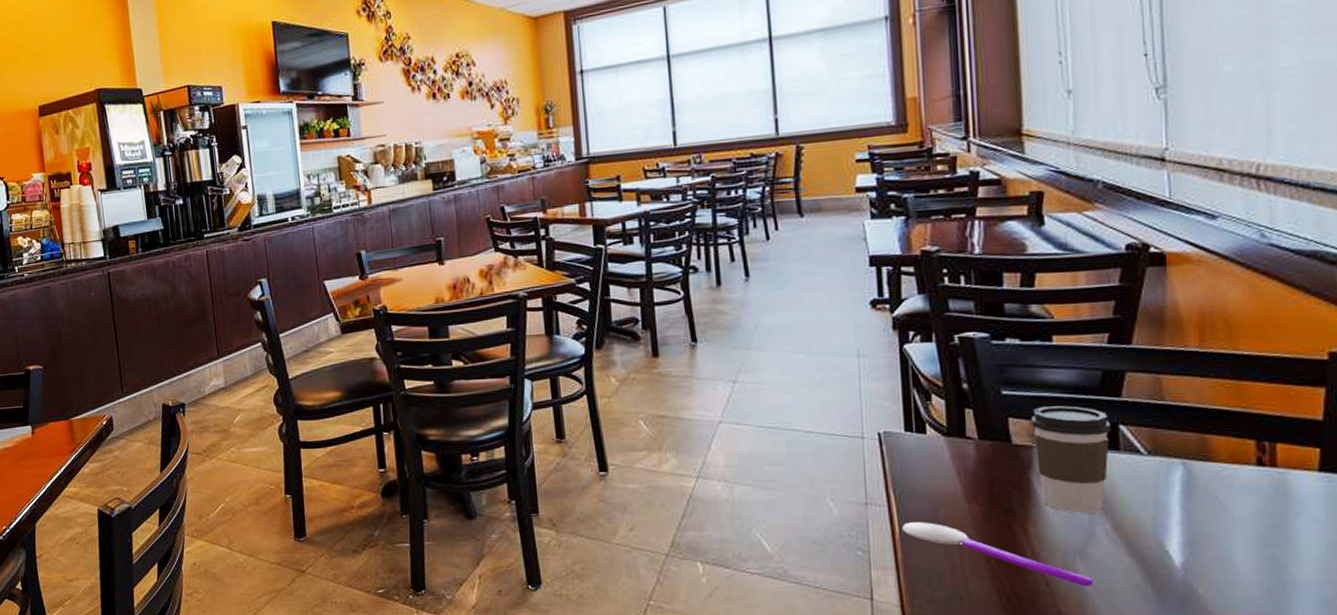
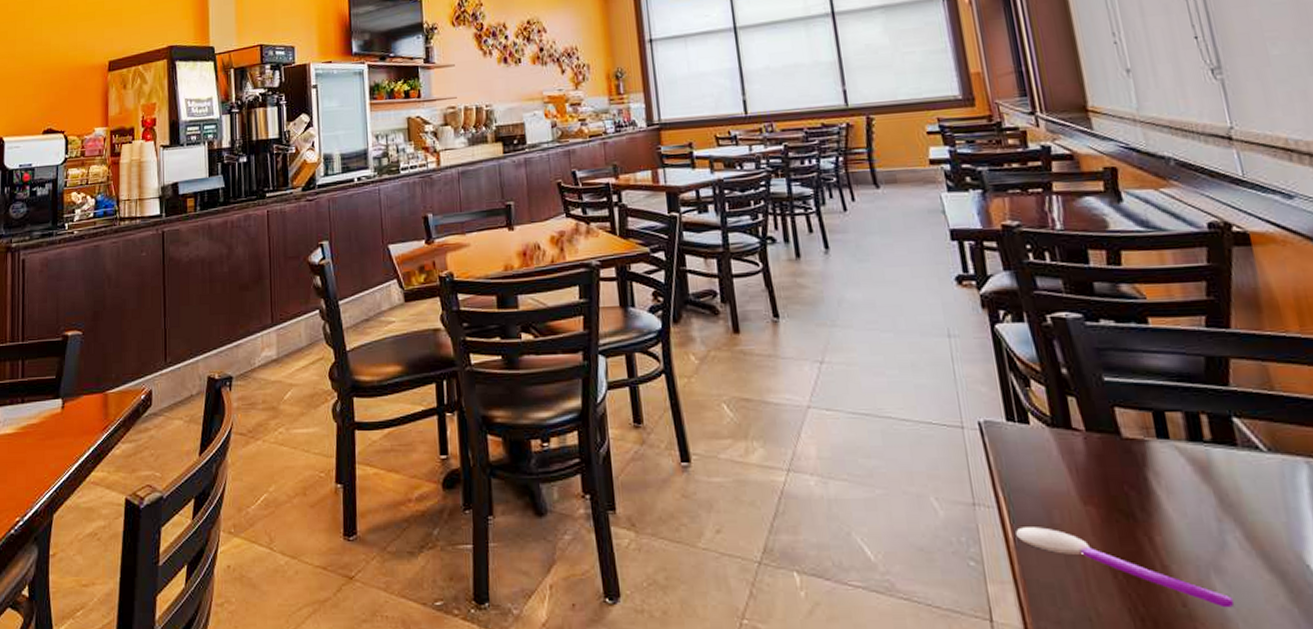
coffee cup: present [1031,406,1112,513] -> none [1138,395,1231,519]

